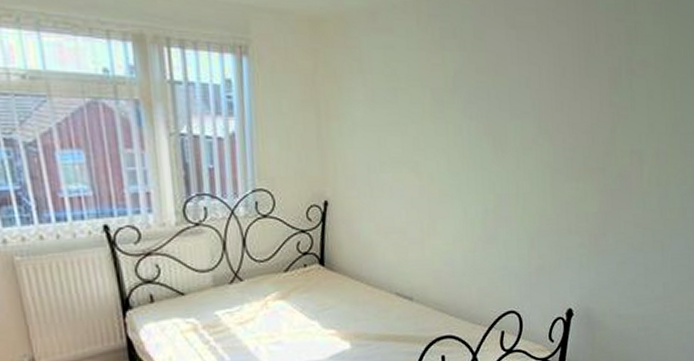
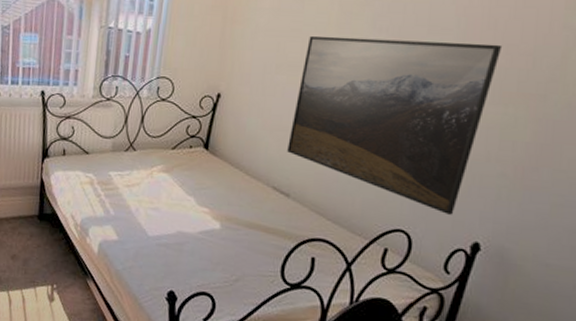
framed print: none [403,124,569,289] -> present [287,36,503,215]

